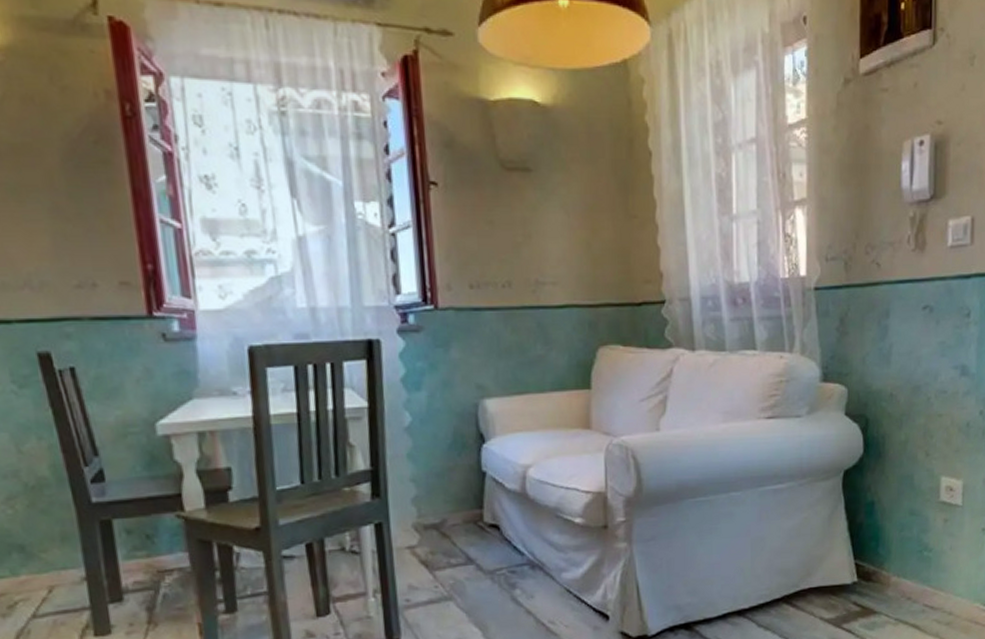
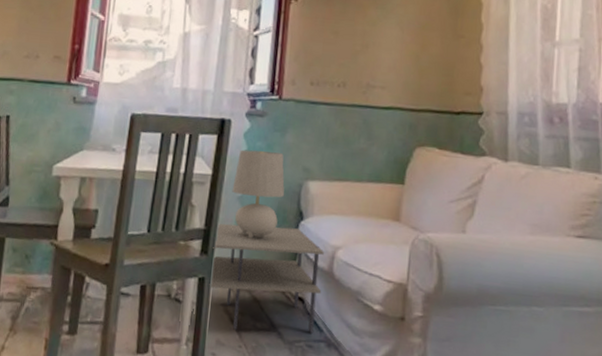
side table: none [385,453,517,571] -> present [209,223,324,333]
table lamp: none [396,372,460,472] -> present [232,149,285,239]

